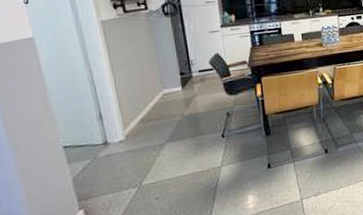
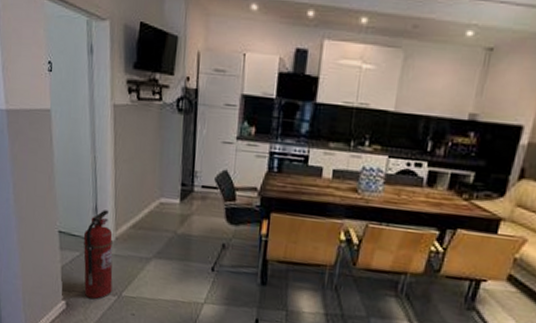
fire extinguisher: none [91,114,131,199] -> present [83,210,113,299]

